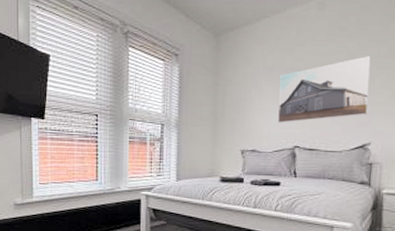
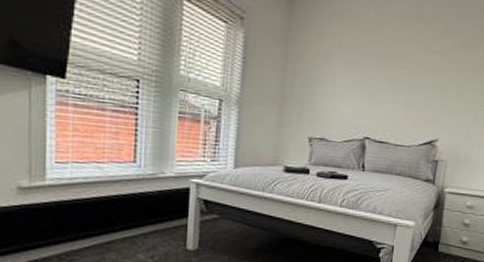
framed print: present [278,55,371,123] -> none [350,47,445,111]

